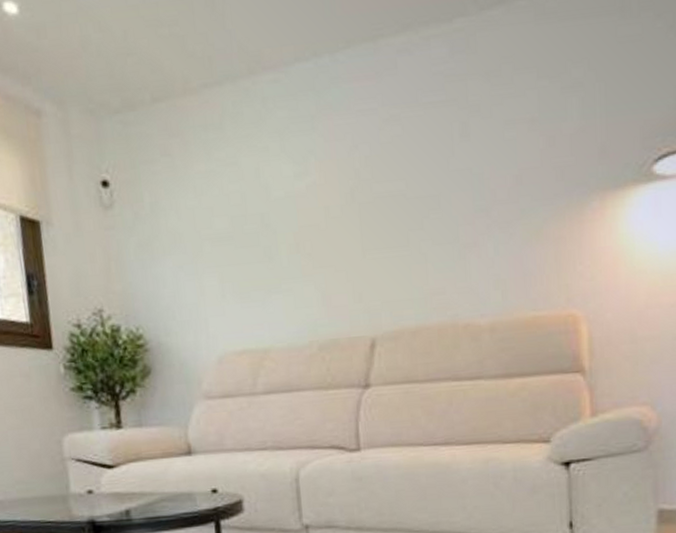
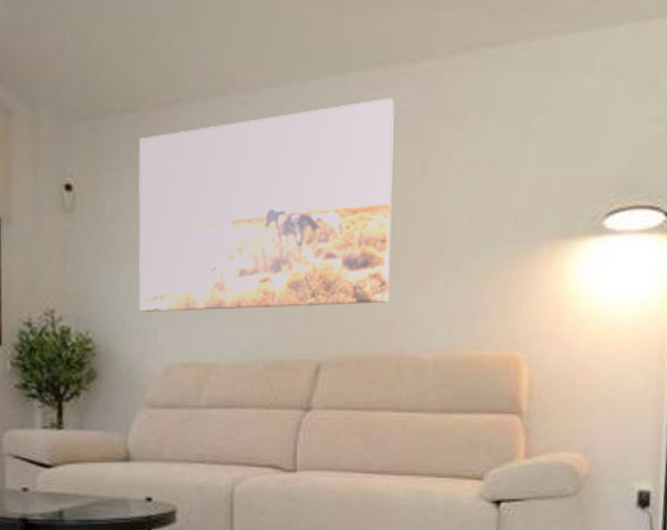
wall art: none [172,60,439,303] -> present [138,97,394,312]

